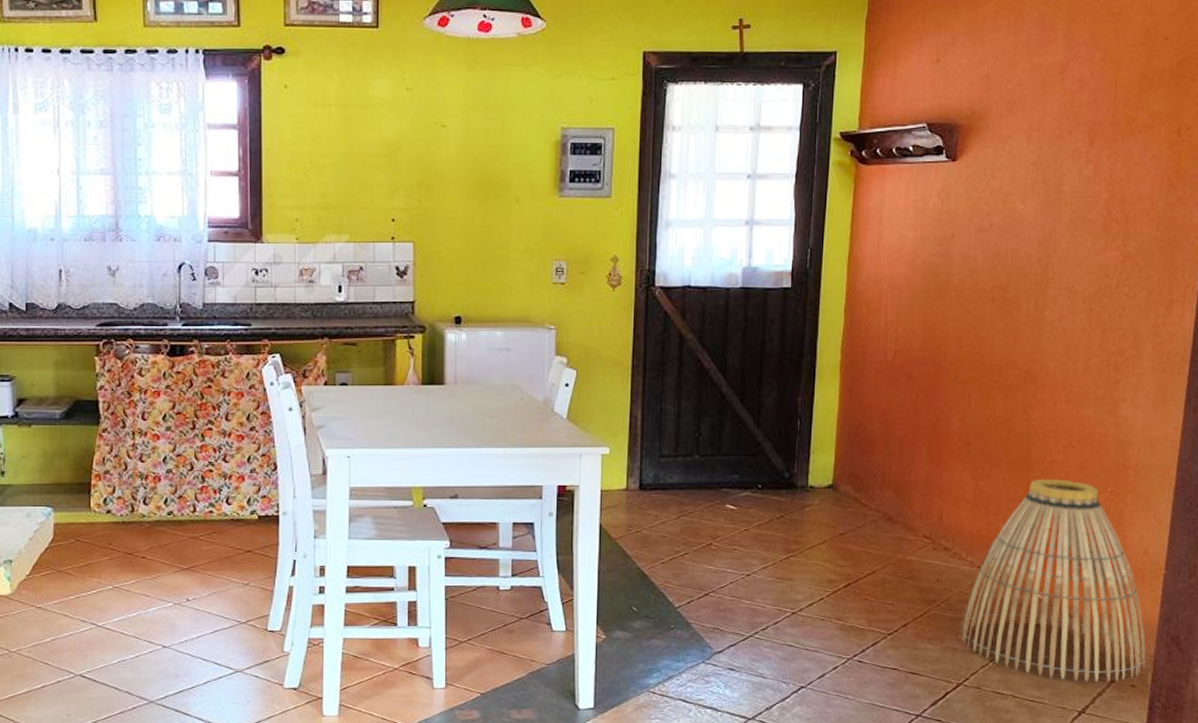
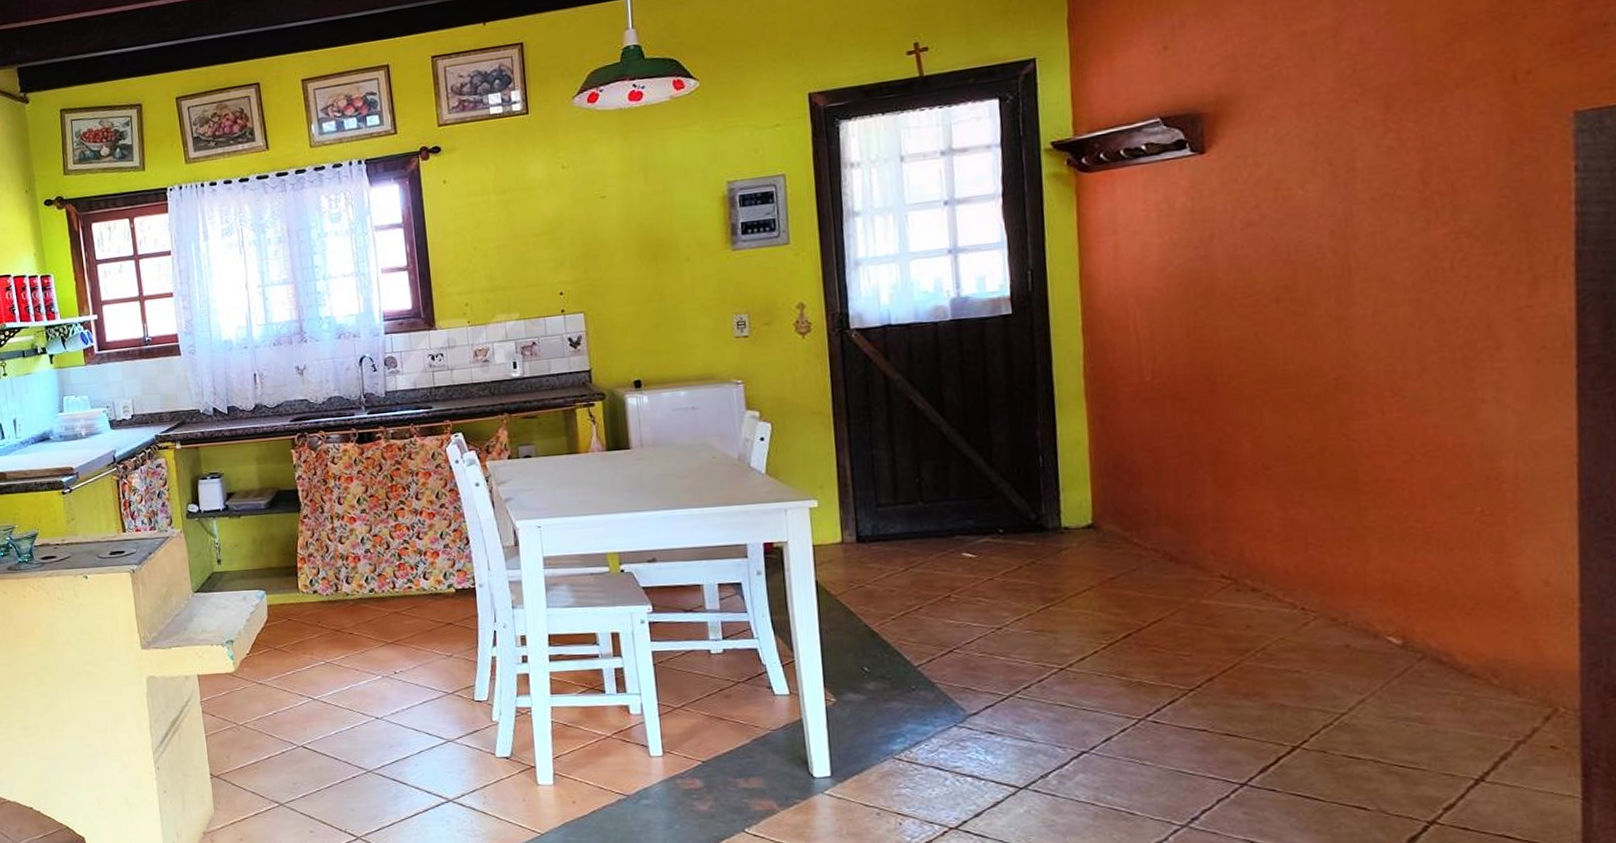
basket: present [960,478,1146,682] -> none [1286,500,1569,743]

